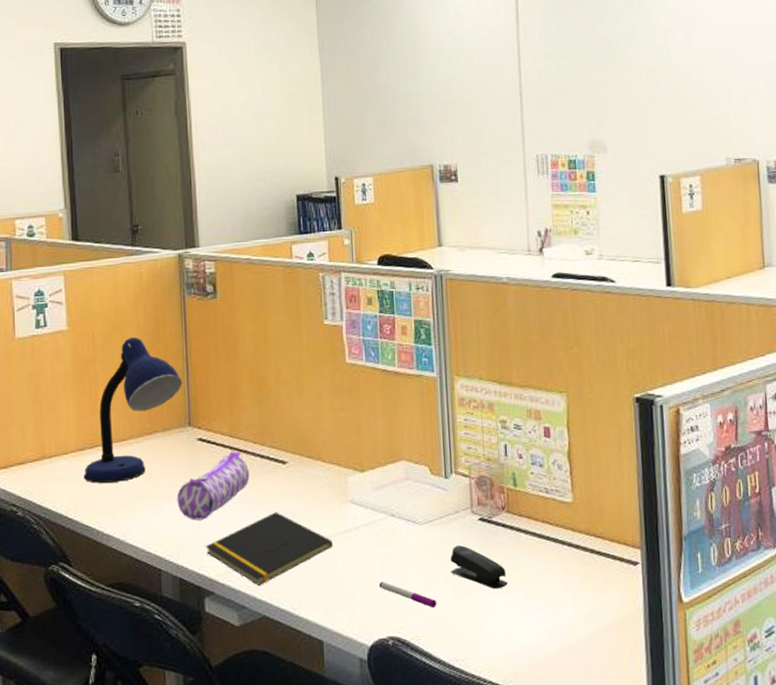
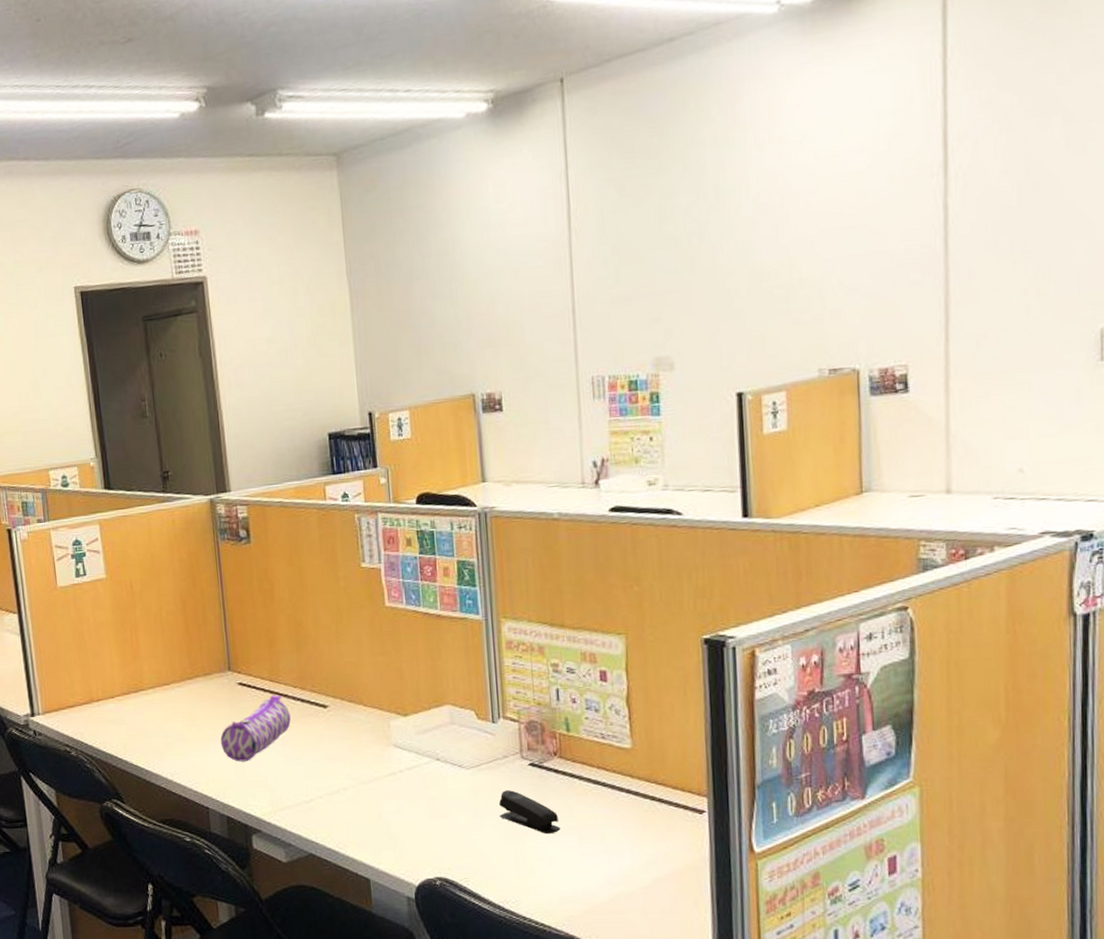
desk lamp: present [84,337,183,483] -> none [130,583,221,726]
notepad: present [205,512,334,586] -> none [250,754,378,825]
pen: present [378,582,437,609] -> none [424,824,486,851]

